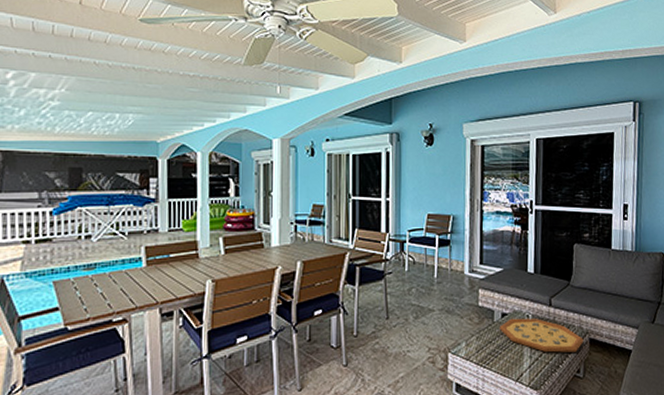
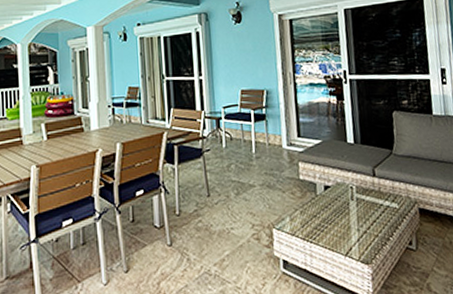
decorative tray: present [499,318,584,353] -> none [322,189,414,225]

